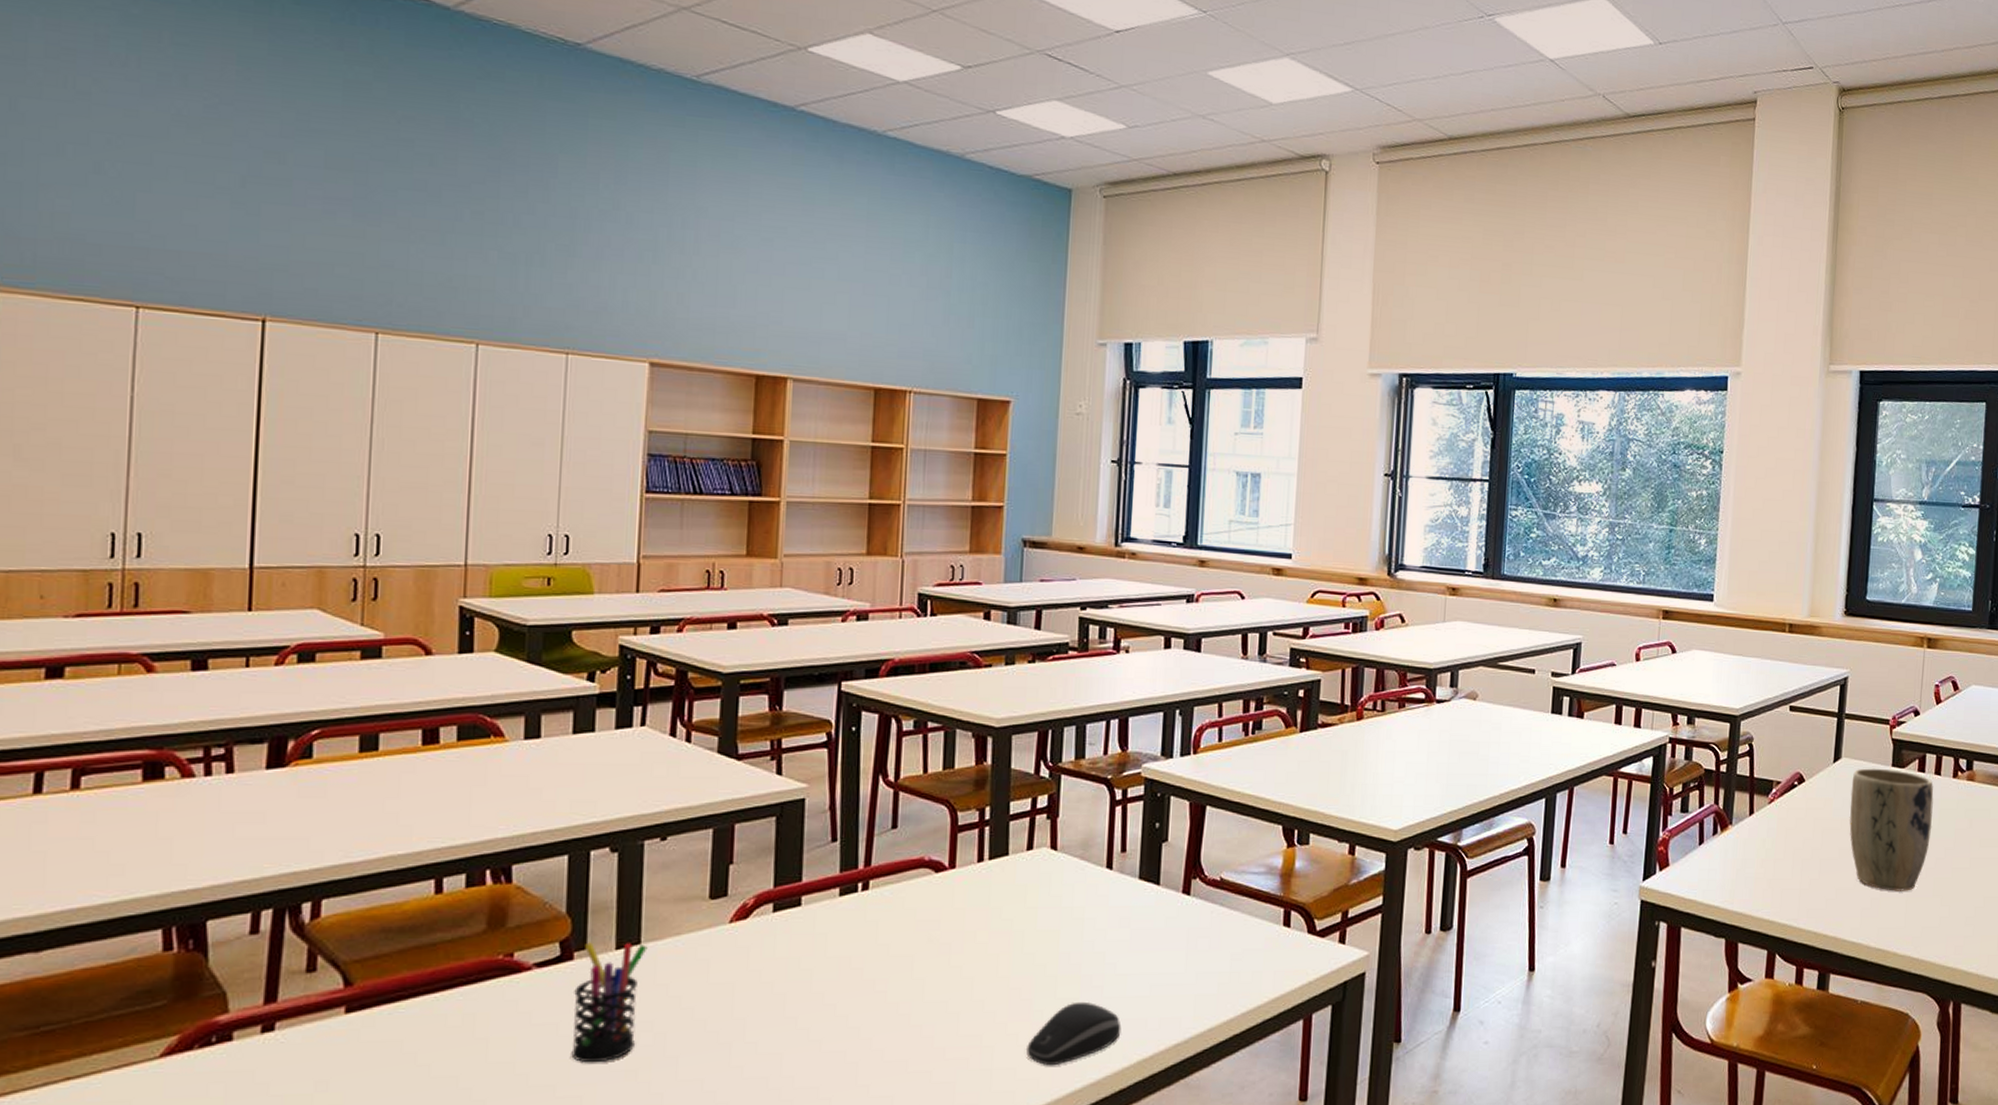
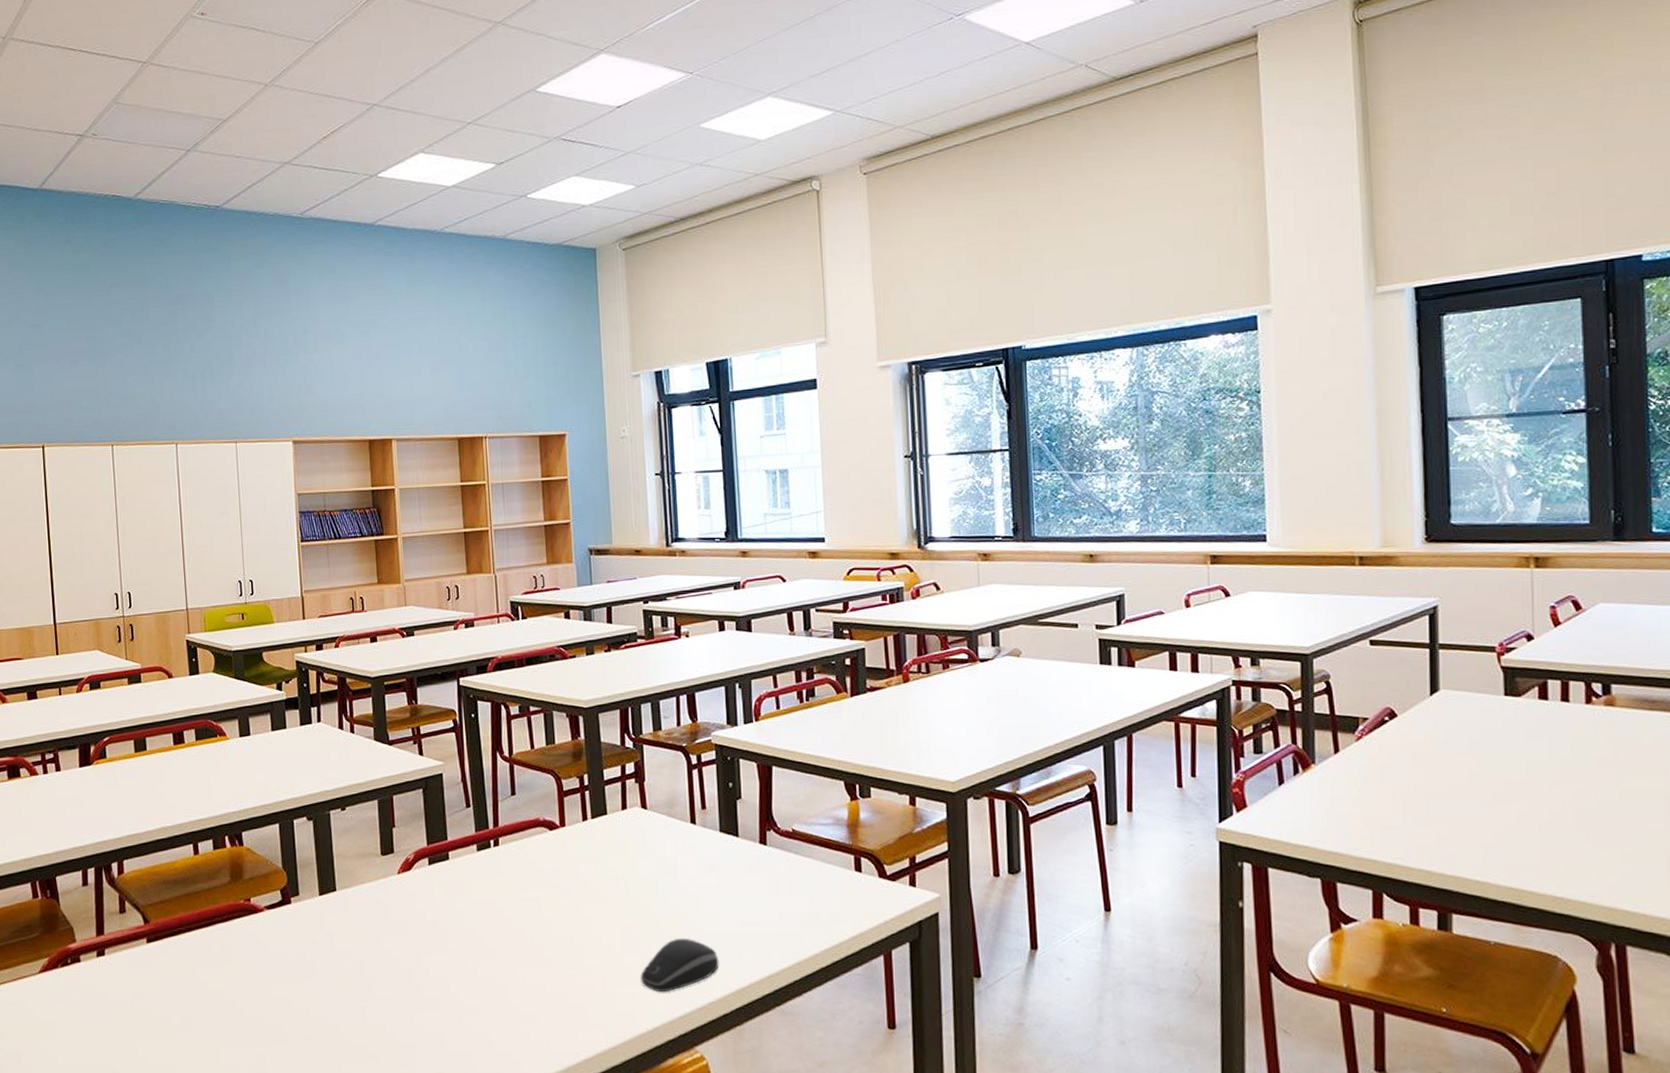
pen holder: present [571,942,648,1063] -> none [294,890,342,983]
plant pot: present [1849,768,1934,891] -> none [1455,698,1565,827]

